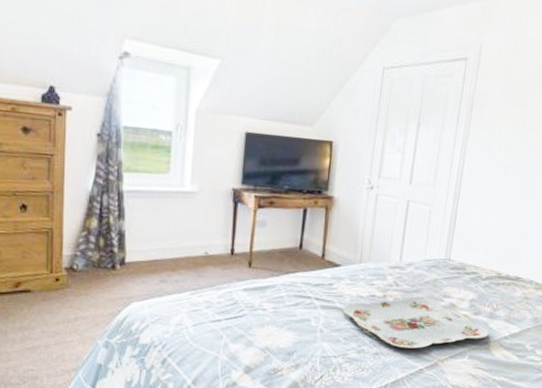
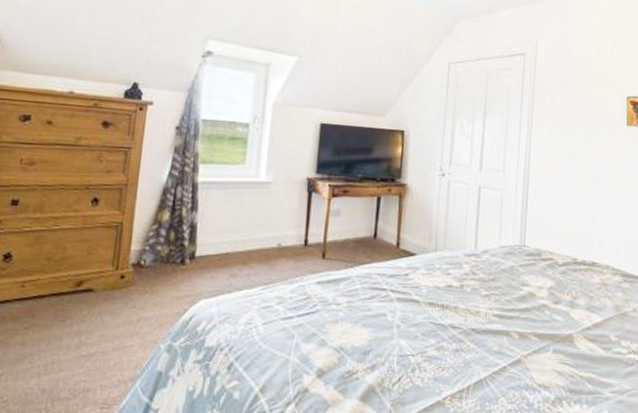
serving tray: present [343,297,489,349] -> none [420,287,571,343]

